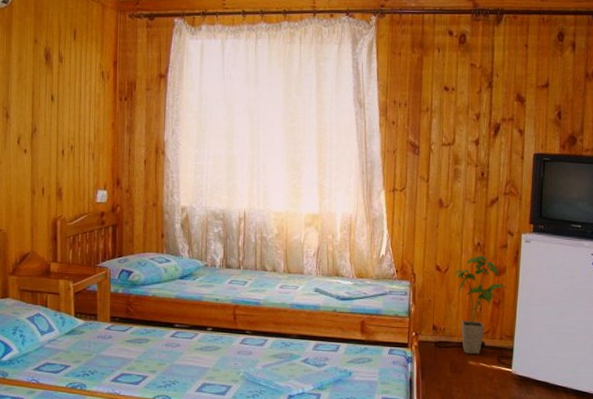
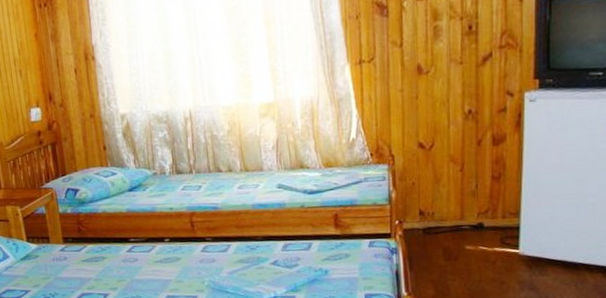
house plant: present [453,256,508,354] -> none [440,124,510,238]

